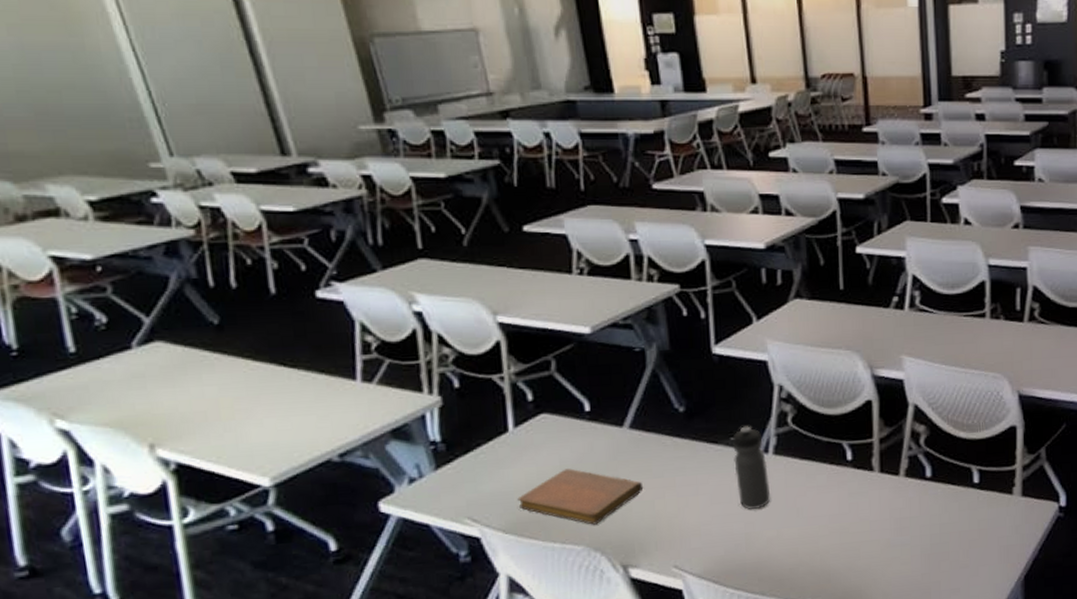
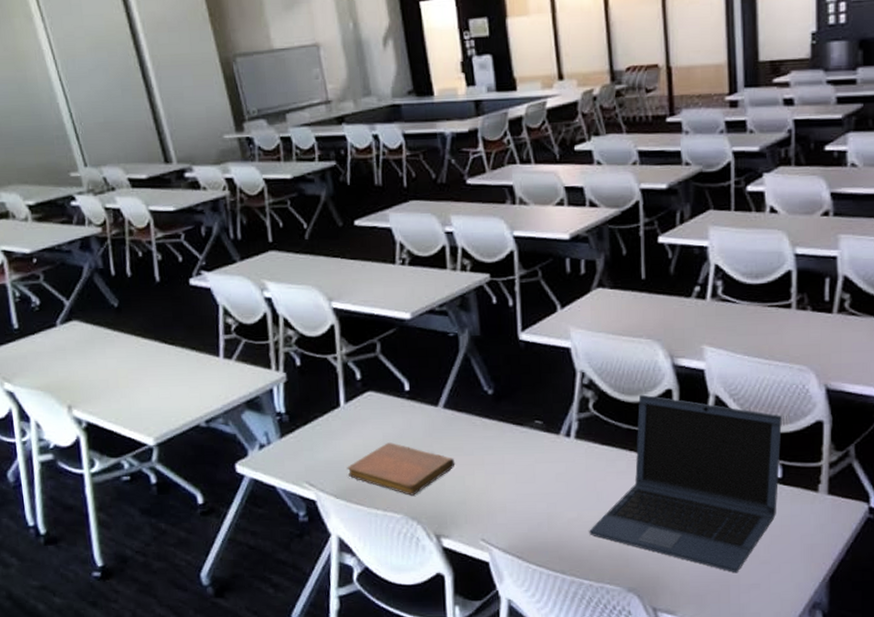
water bottle: present [733,426,771,510] -> none [537,410,572,491]
laptop: none [789,406,978,580] -> present [589,394,782,573]

